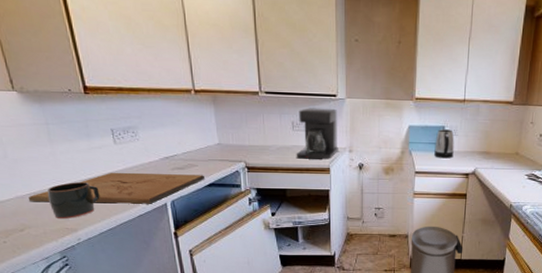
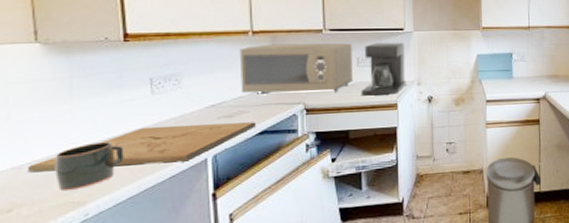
microwave: none [184,103,289,153] -> present [239,43,354,95]
kettle: present [434,128,454,159] -> none [504,55,523,85]

